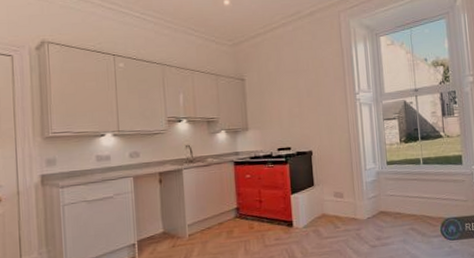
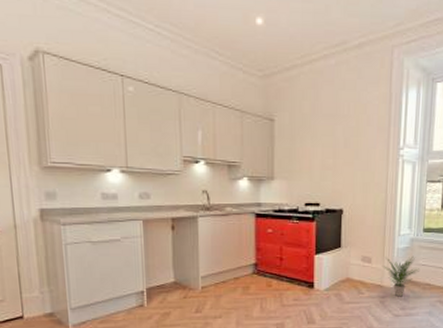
potted plant: none [354,187,388,228] -> present [383,256,419,297]

